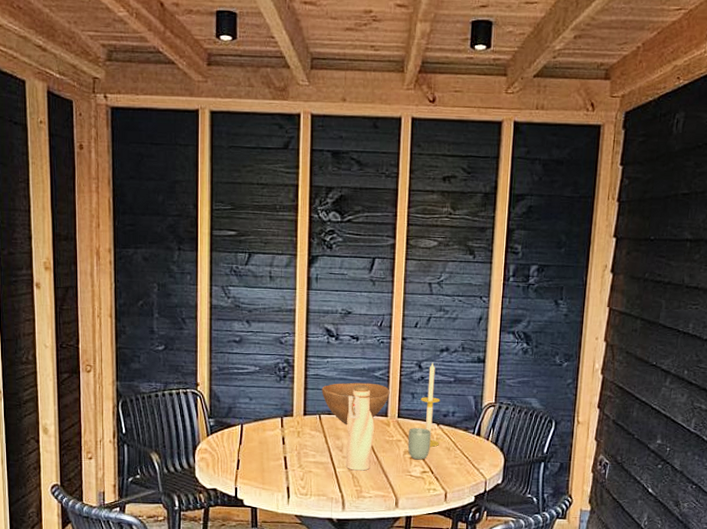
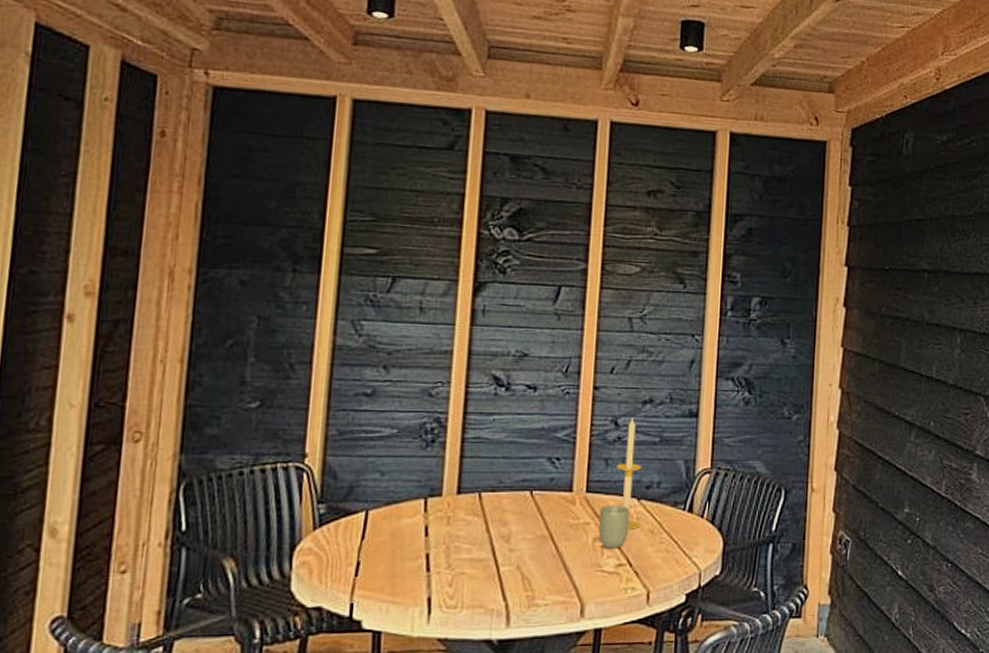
bowl: present [321,382,390,424] -> none [483,447,577,504]
water bottle: present [346,385,374,471] -> none [514,450,555,568]

